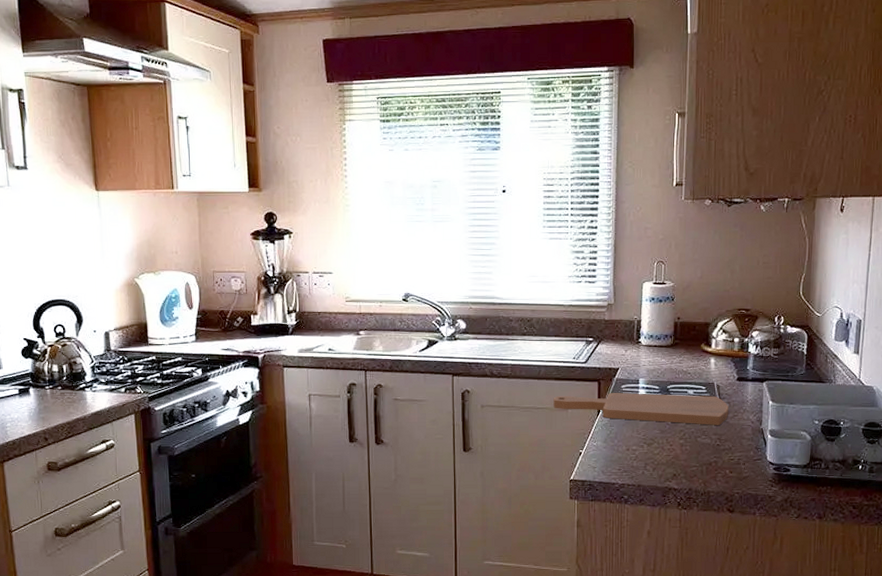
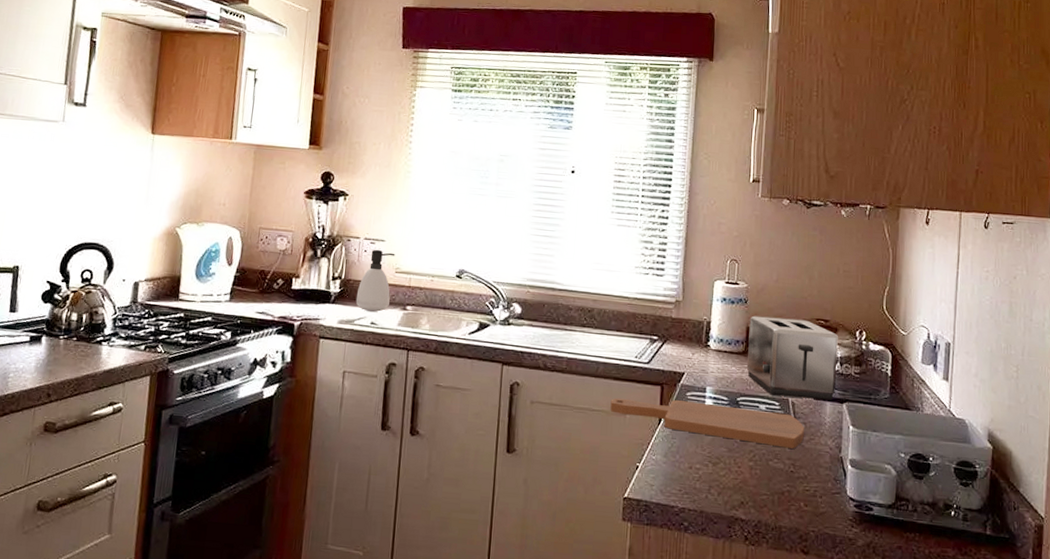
soap dispenser: none [312,281,344,340] -> present [355,249,395,313]
toaster: none [675,311,758,381] -> present [746,315,838,400]

